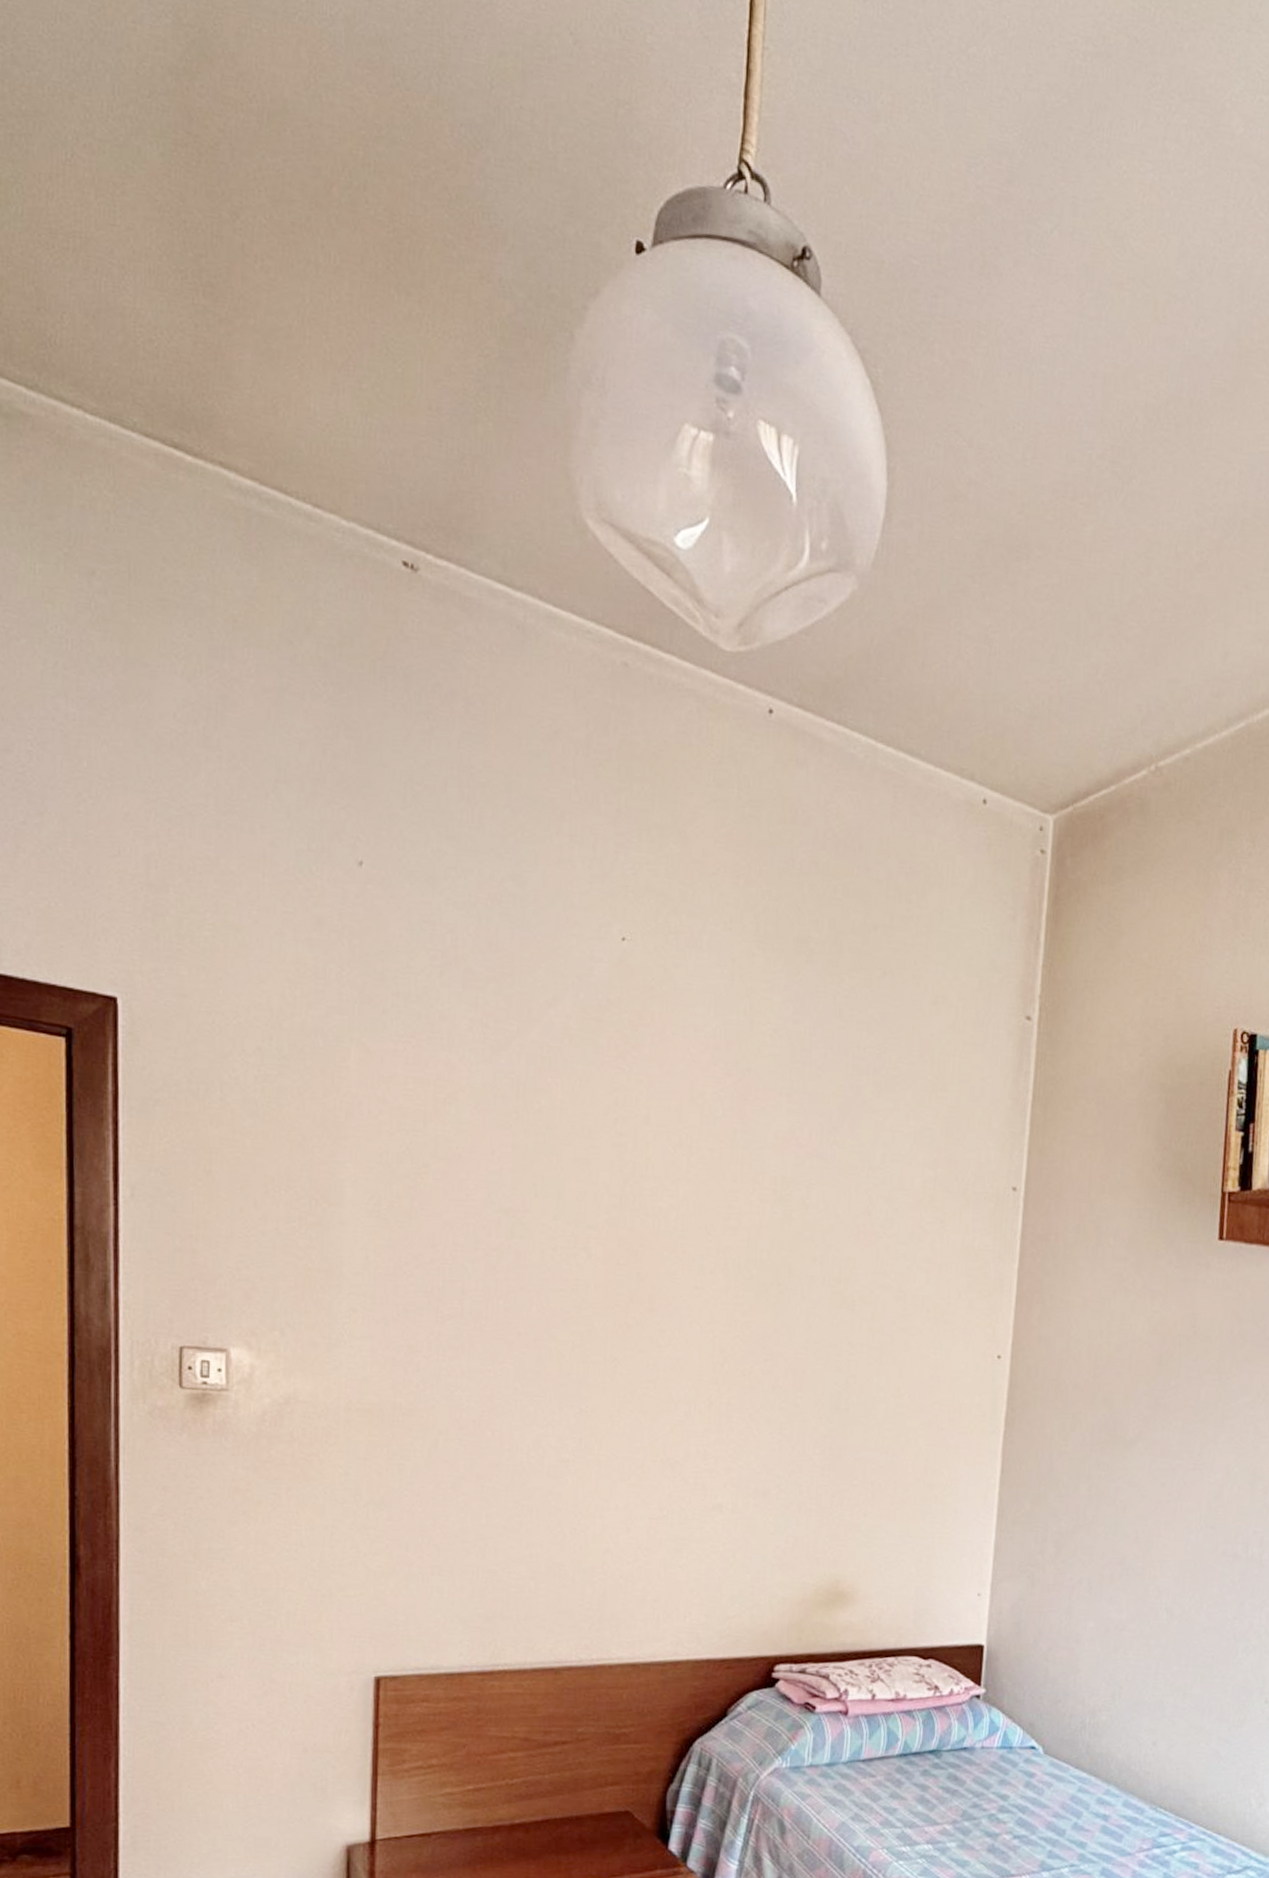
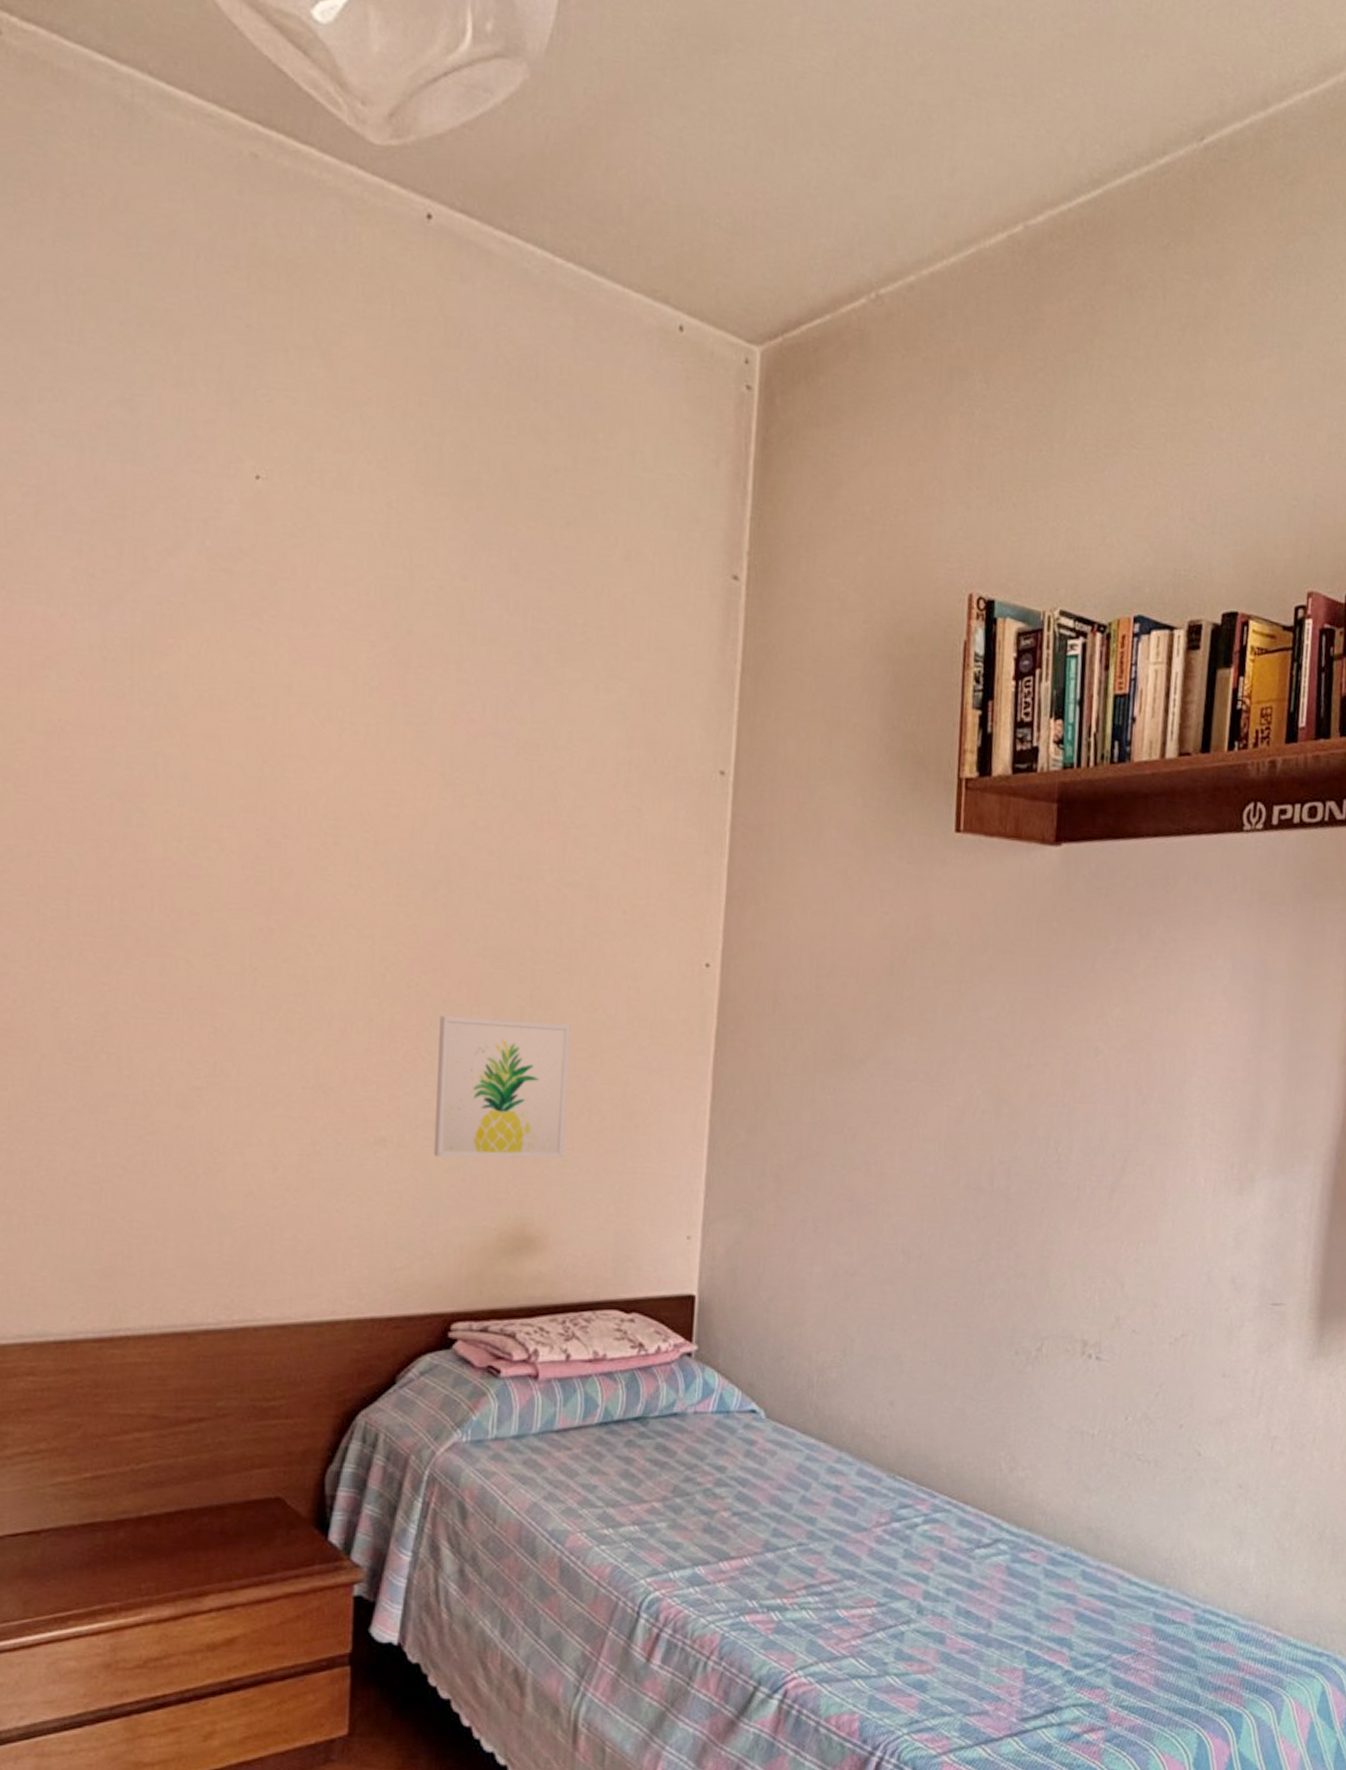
wall art: none [761,1400,881,1525] -> present [433,1016,571,1159]

